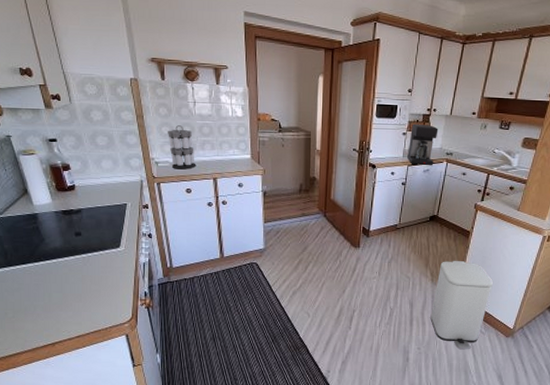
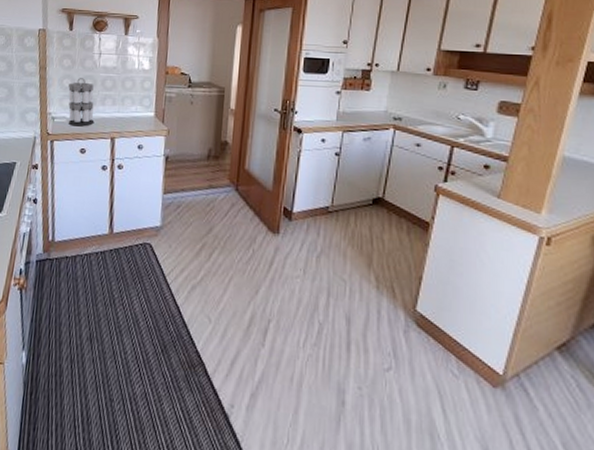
coffee maker: present [407,123,439,166] -> none [342,80,382,133]
pedal bin: present [430,260,494,349] -> none [376,261,468,399]

